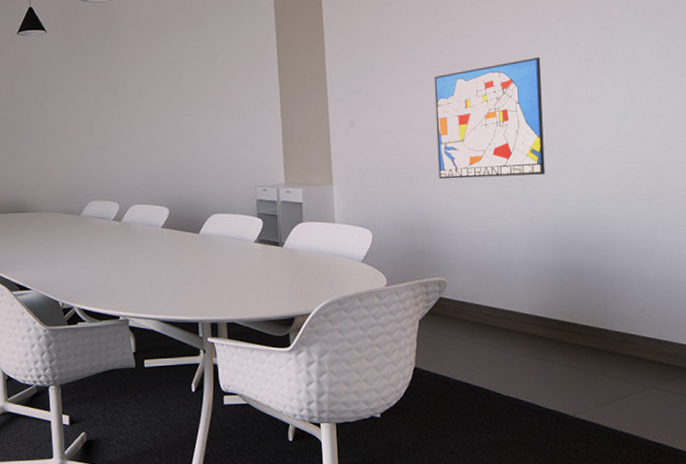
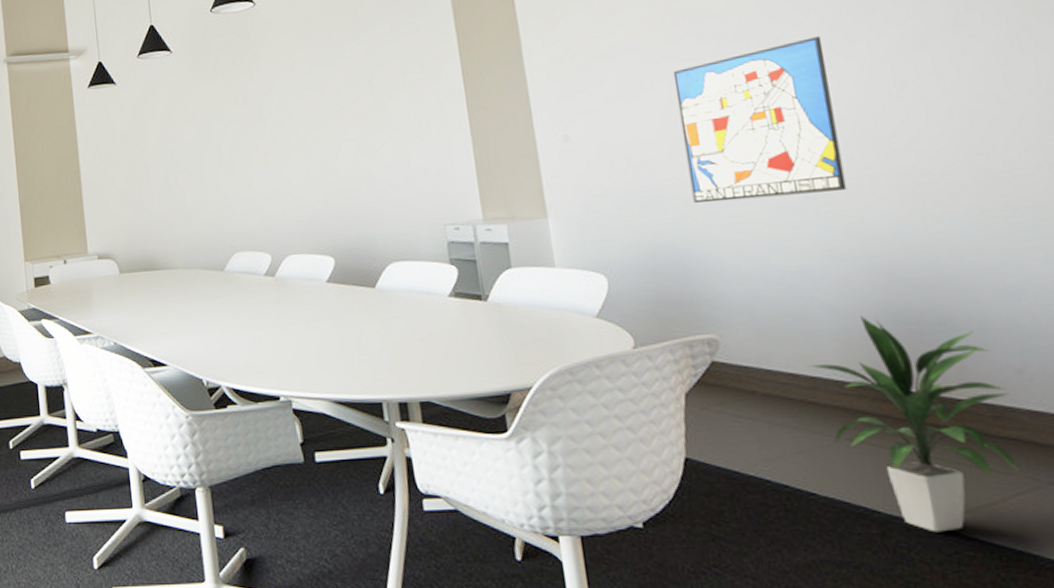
indoor plant: none [503,267,634,421] -> present [806,315,1019,533]

